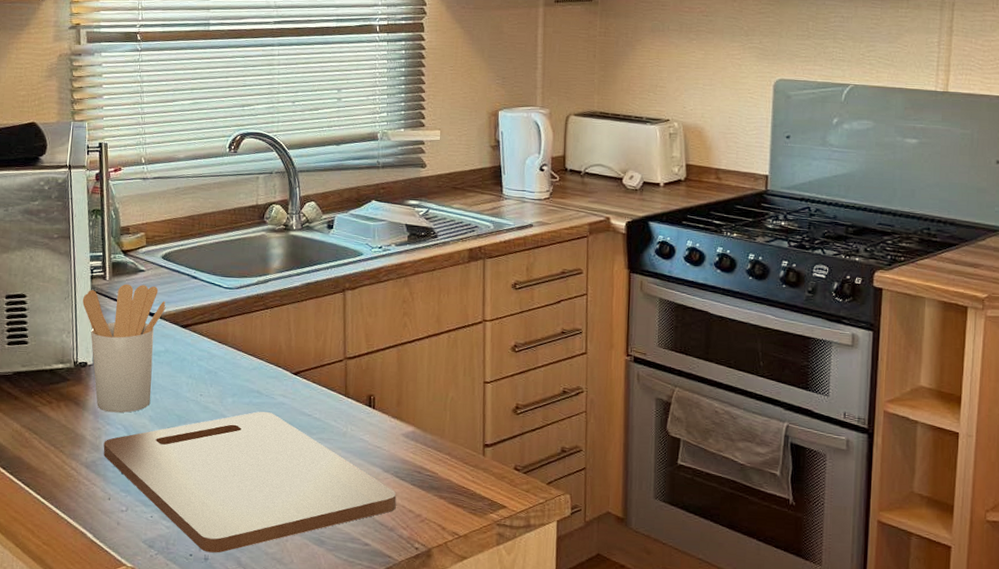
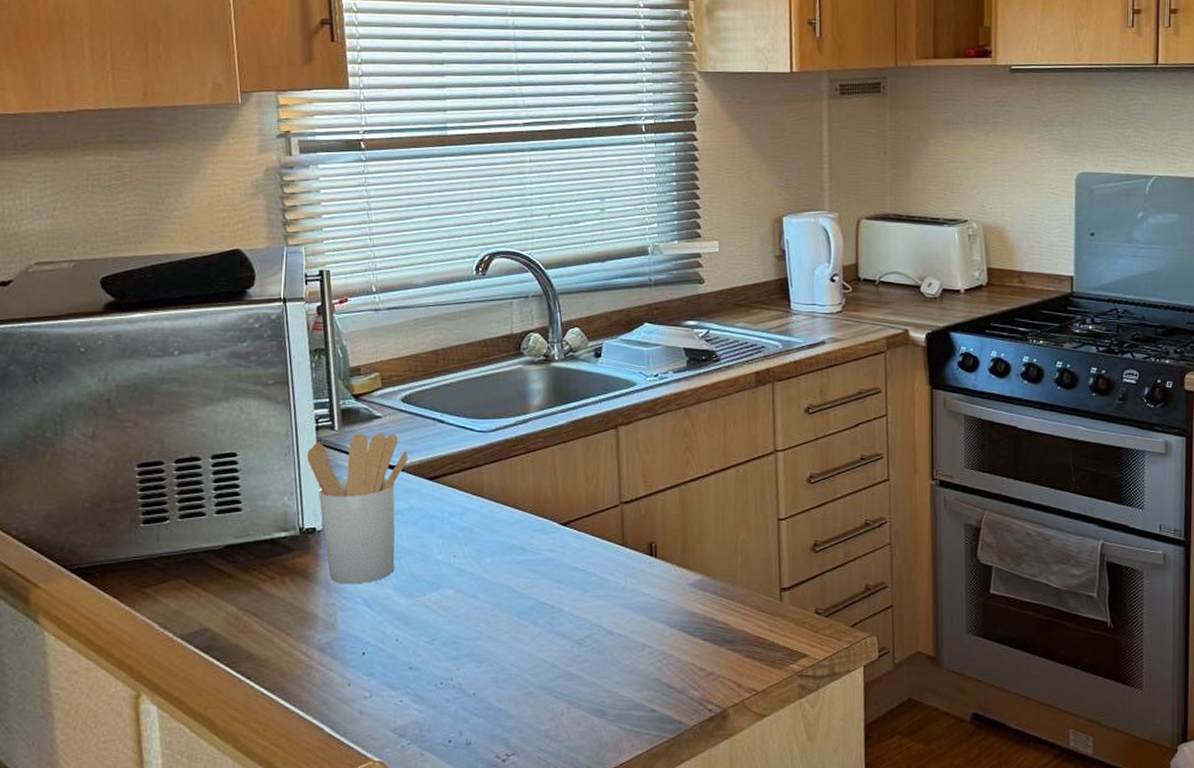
cutting board: present [103,412,397,553] -> none [339,571,685,736]

